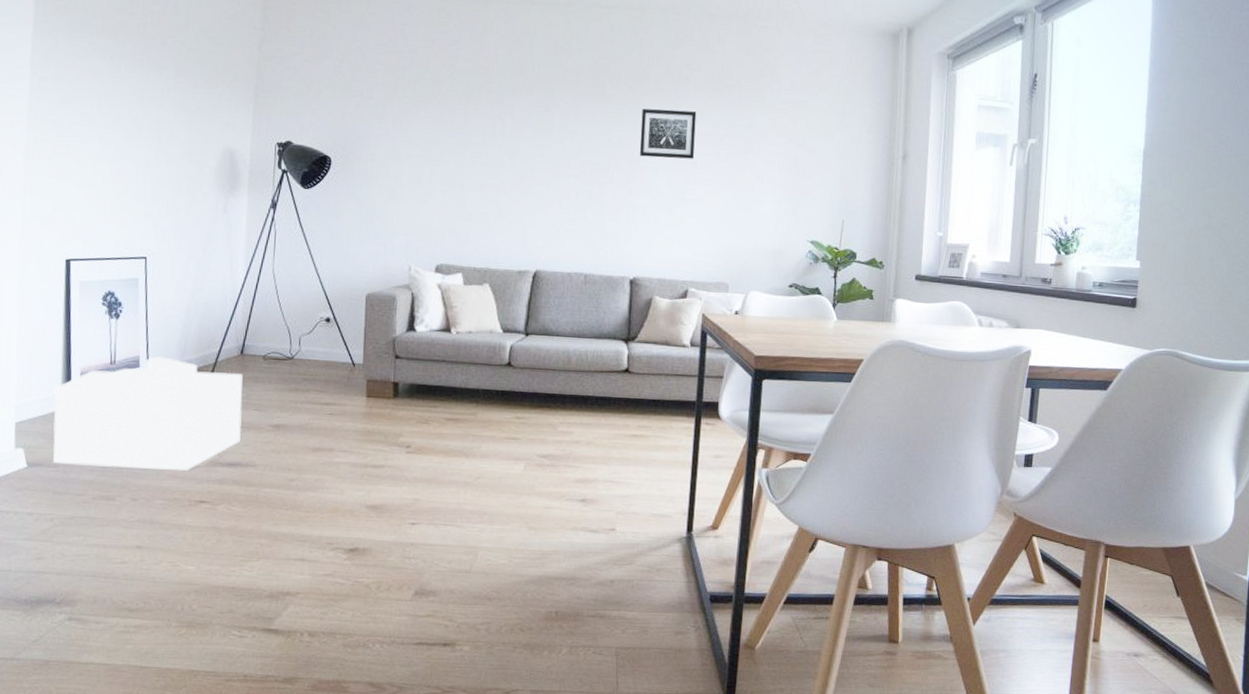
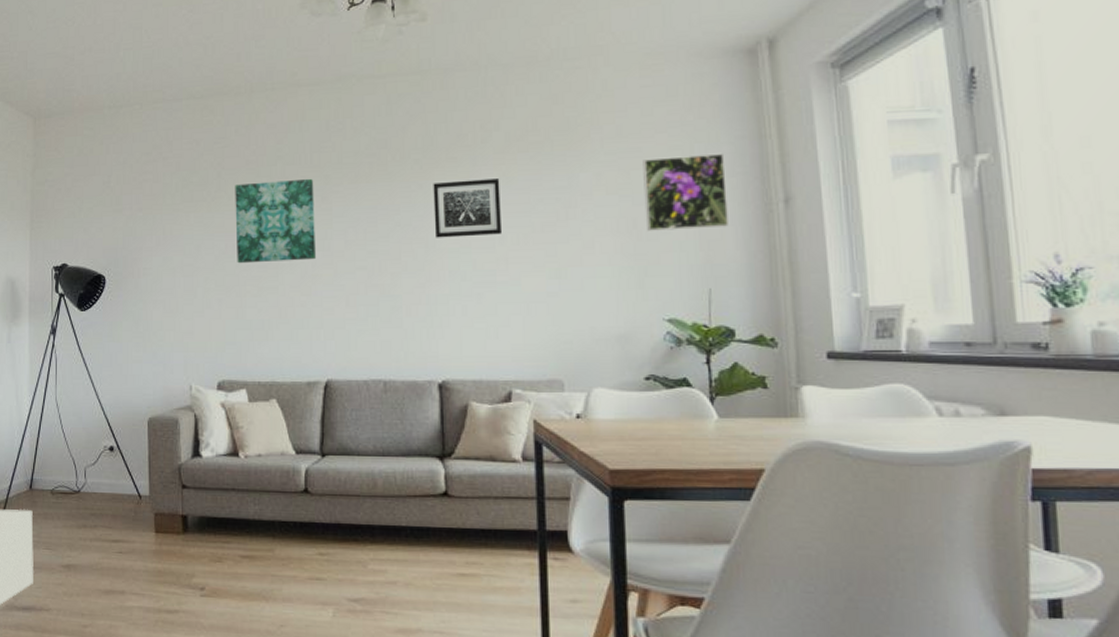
wall art: none [462,86,539,164] -> present [235,178,317,264]
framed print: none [804,111,866,173] -> present [643,153,728,231]

